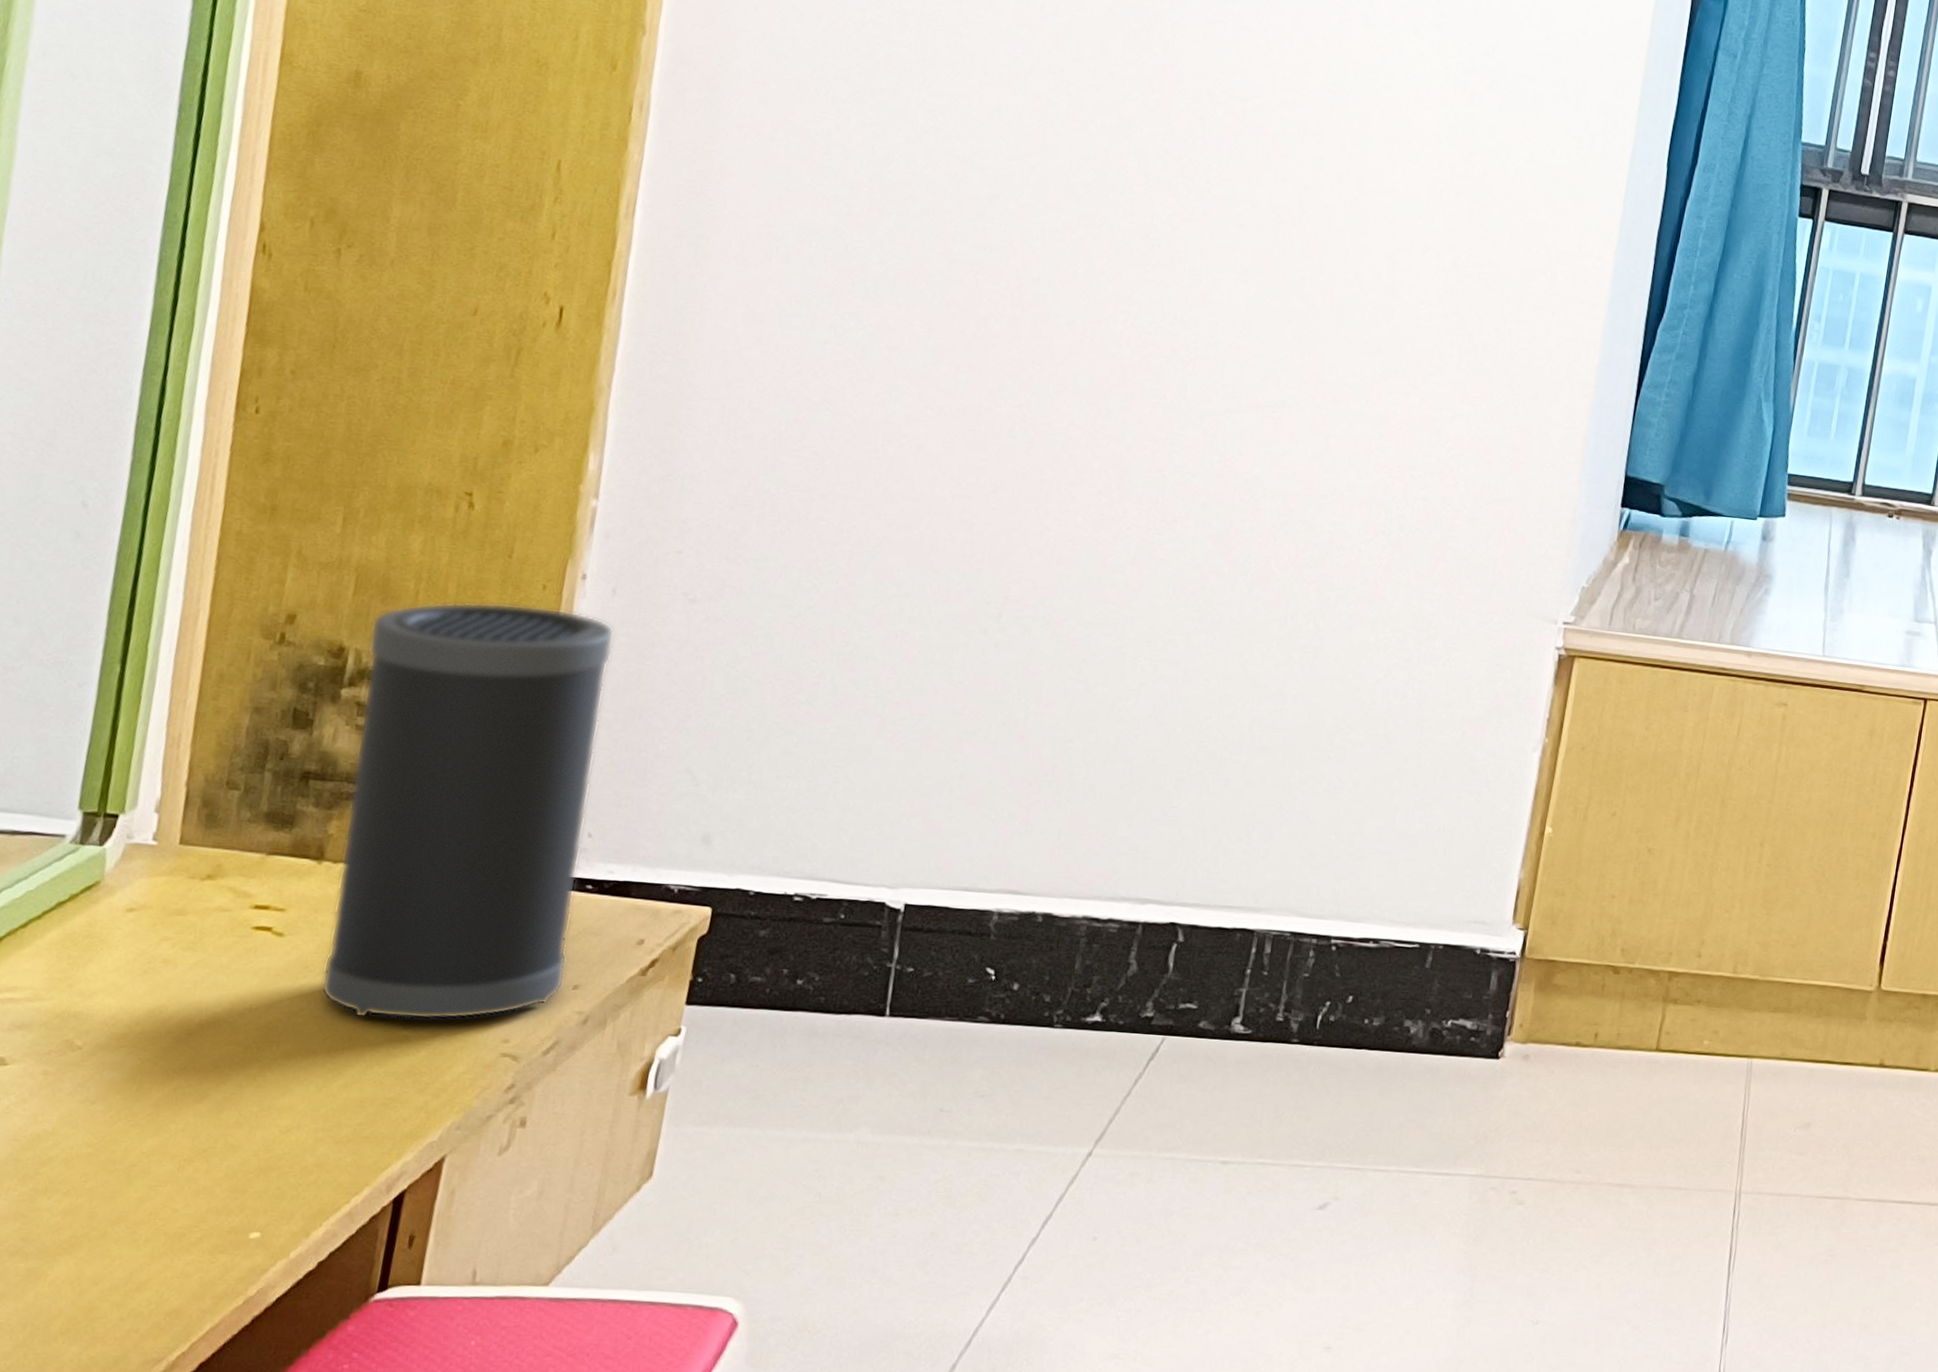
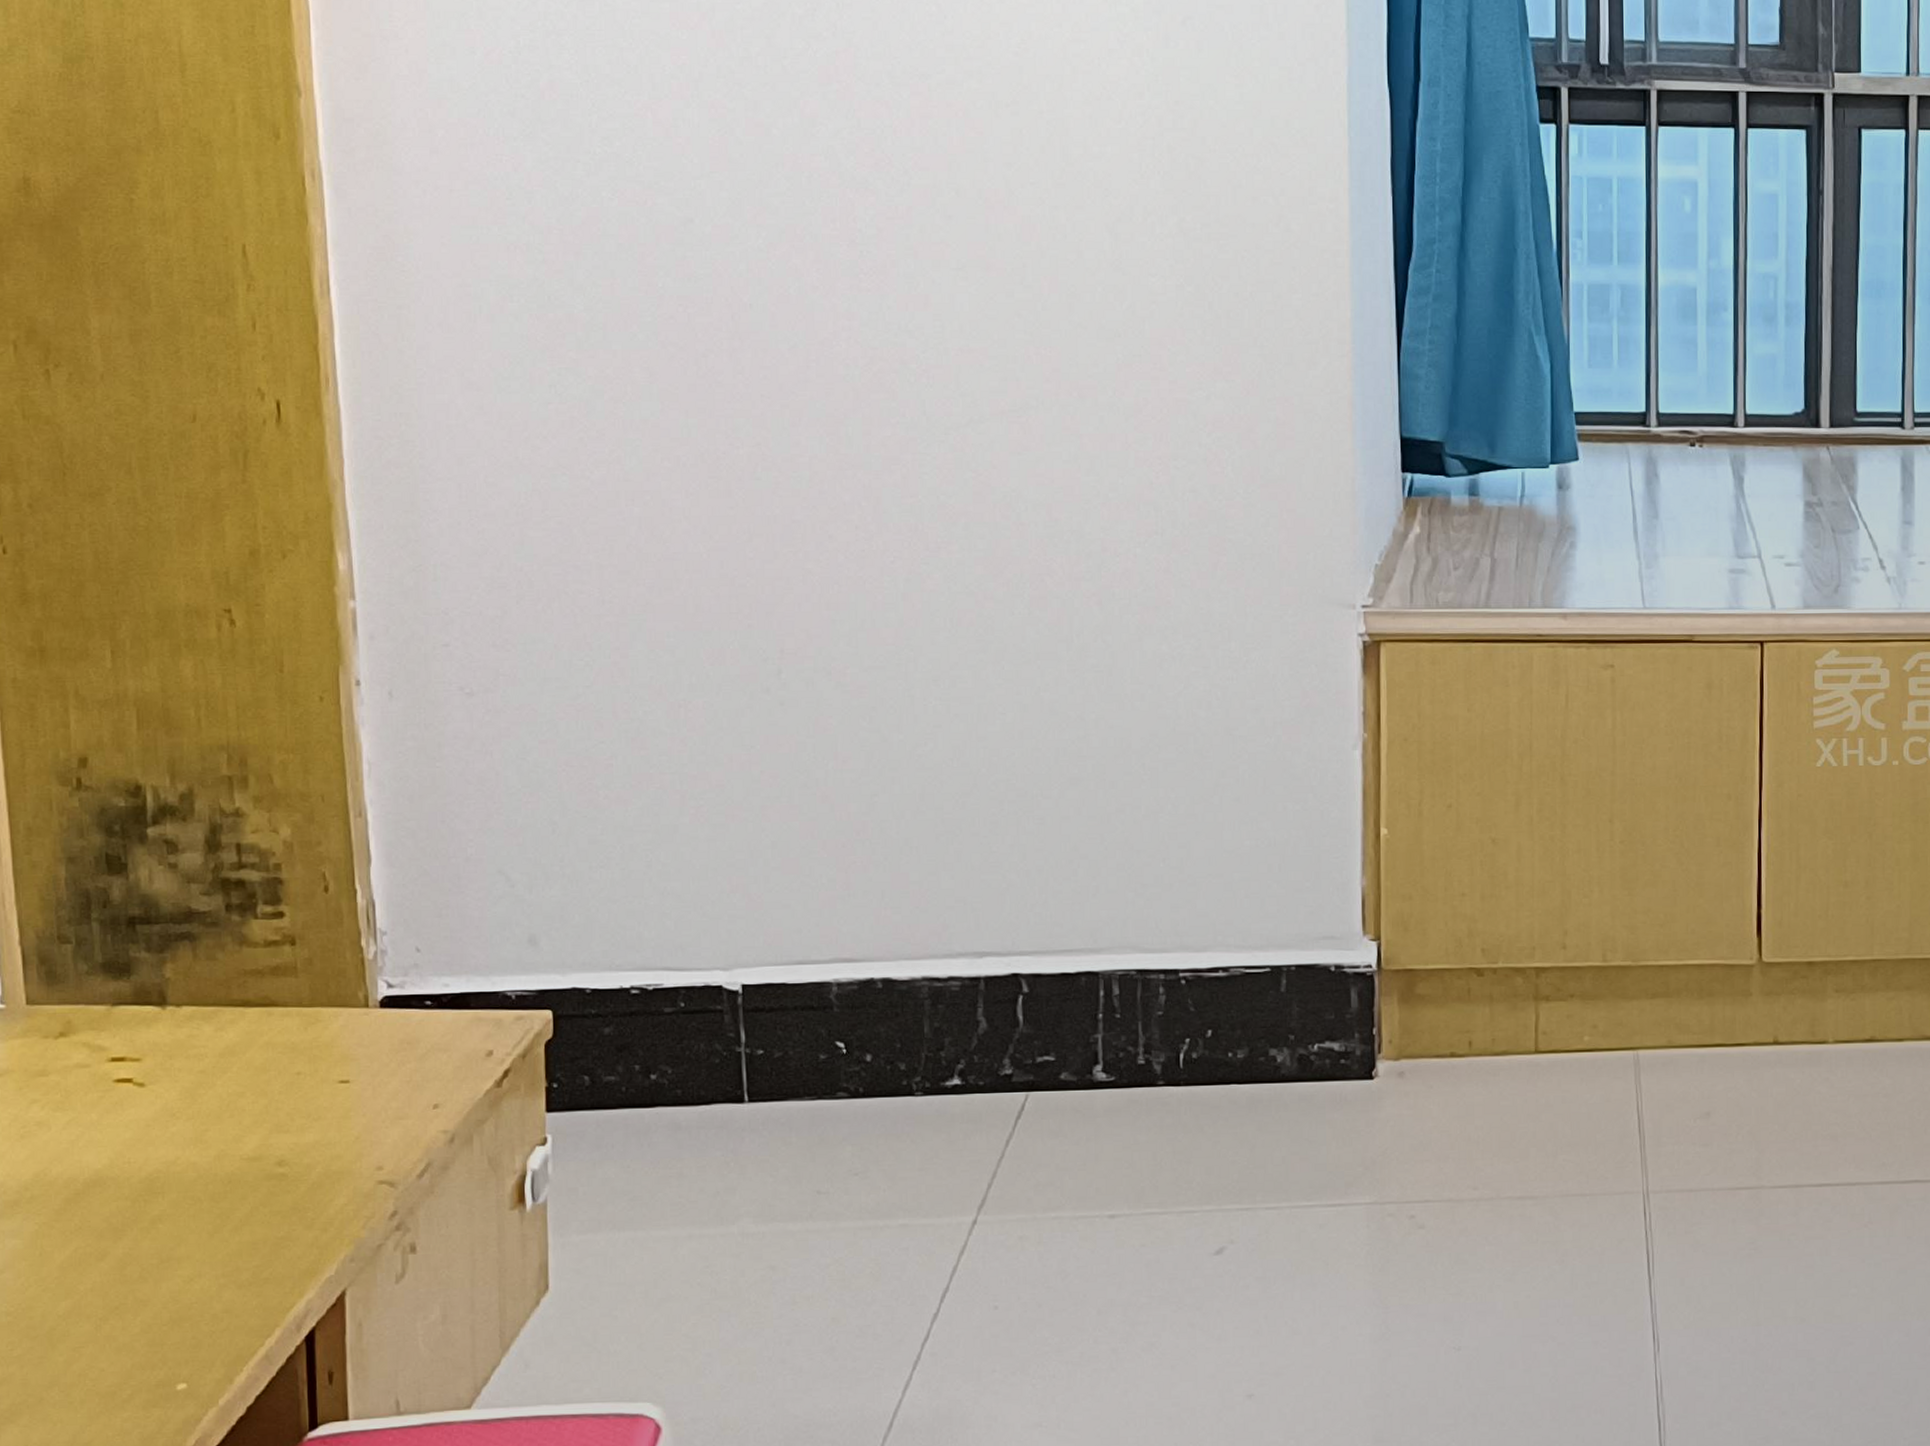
speaker: present [320,602,615,1020] -> none [162,720,424,1161]

